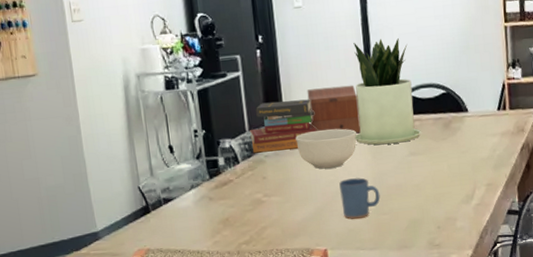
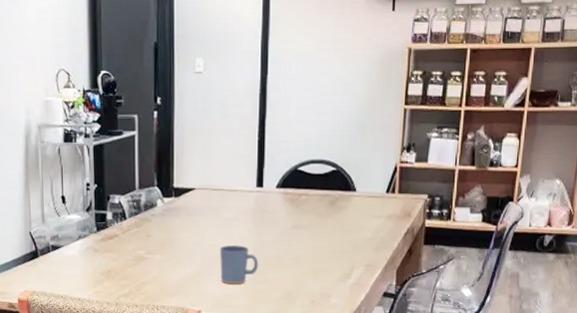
books: present [250,99,317,153] -> none [139,163,204,211]
bowl: present [295,128,357,169] -> none [183,195,243,233]
sewing box: present [307,85,361,134] -> none [198,154,248,202]
planter: present [353,38,421,145] -> none [241,111,306,216]

